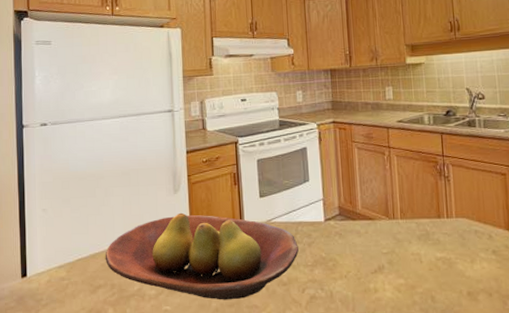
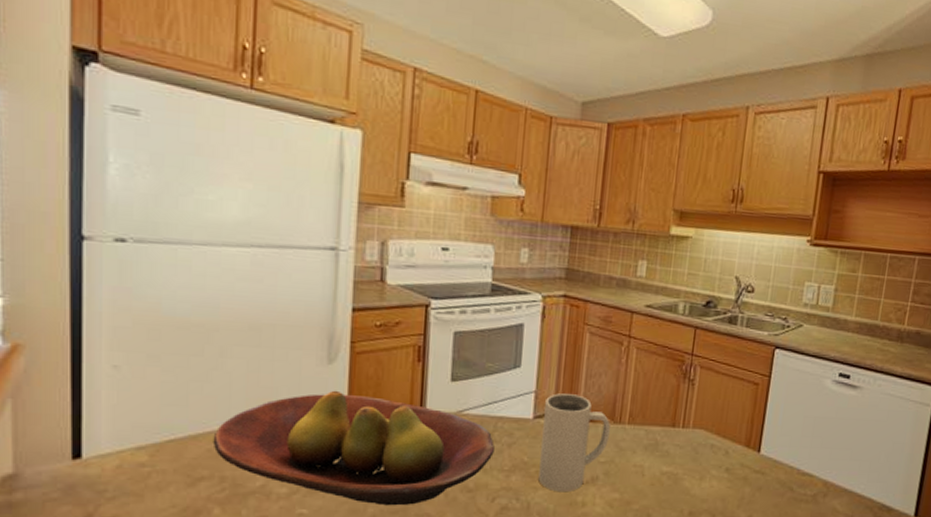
mug: none [332,198,387,281] -> present [538,393,610,493]

